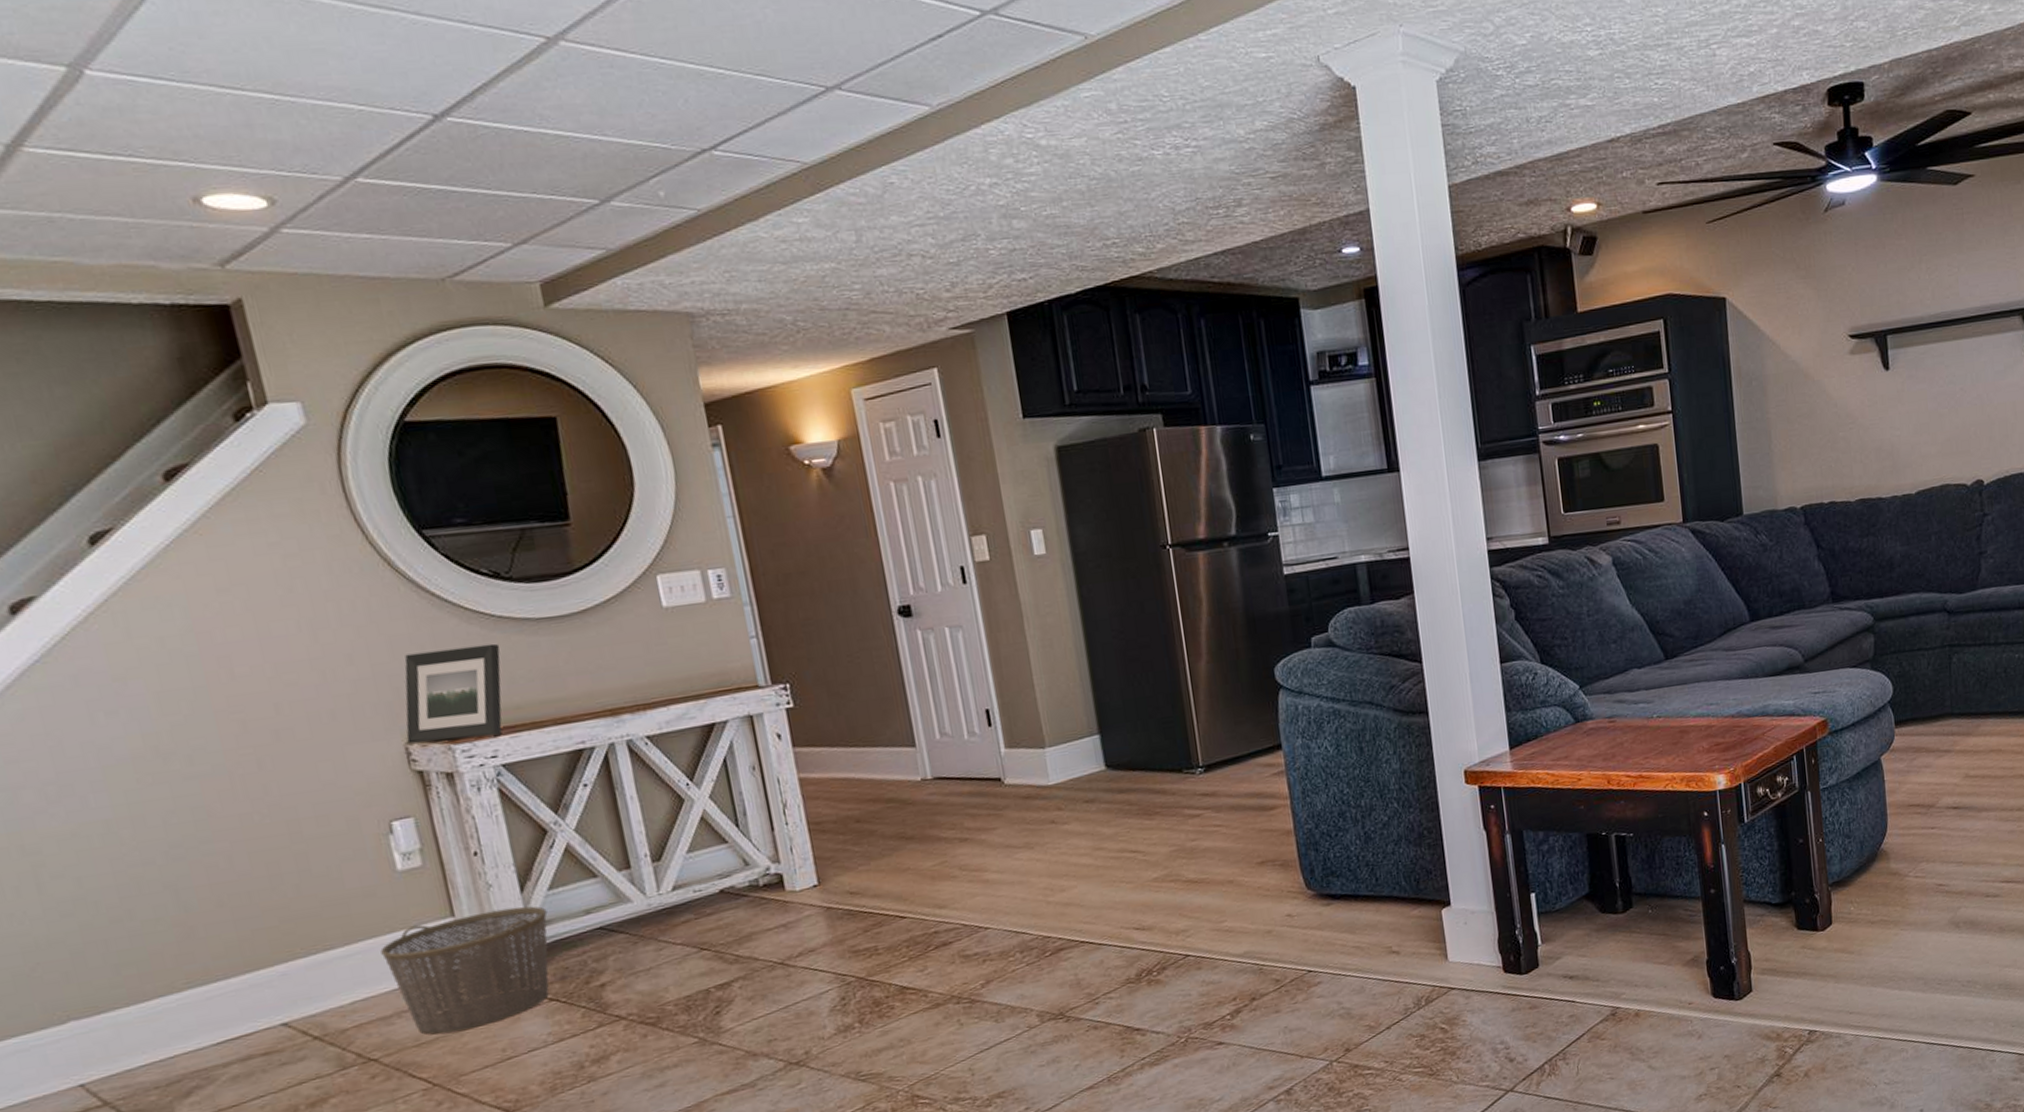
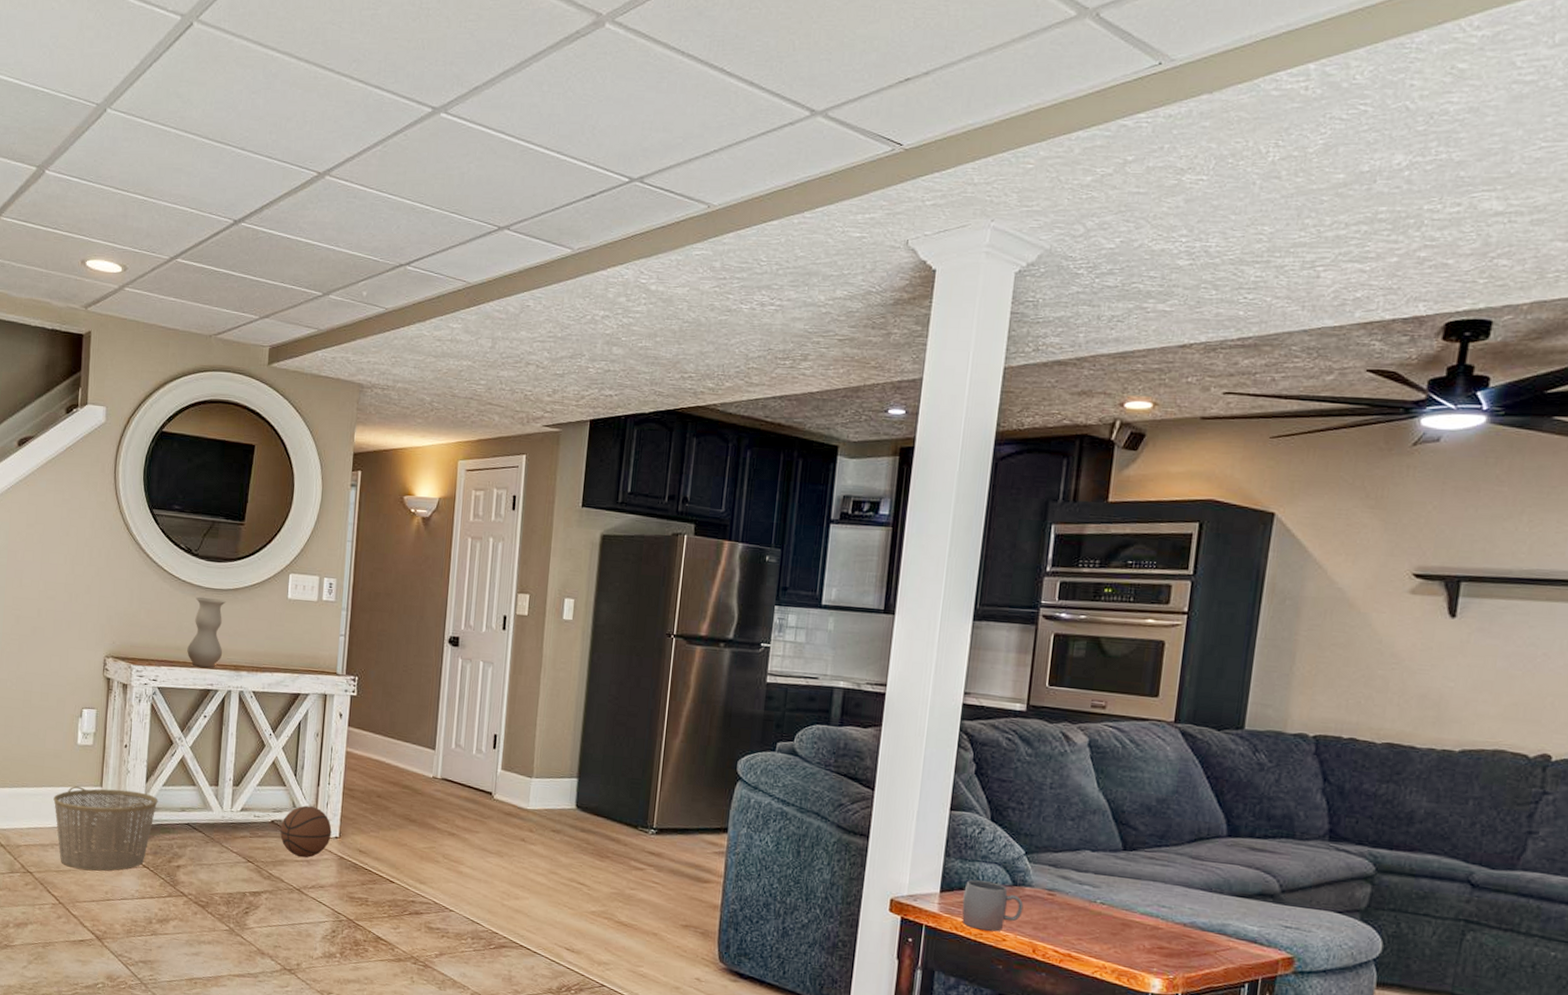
picture frame: present [404,643,502,744] -> none [106,594,179,665]
vase: none [525,629,588,725] -> present [187,597,227,668]
basketball: none [734,857,808,924] -> present [279,805,332,858]
mug: none [1531,725,1590,777] -> present [962,879,1024,932]

